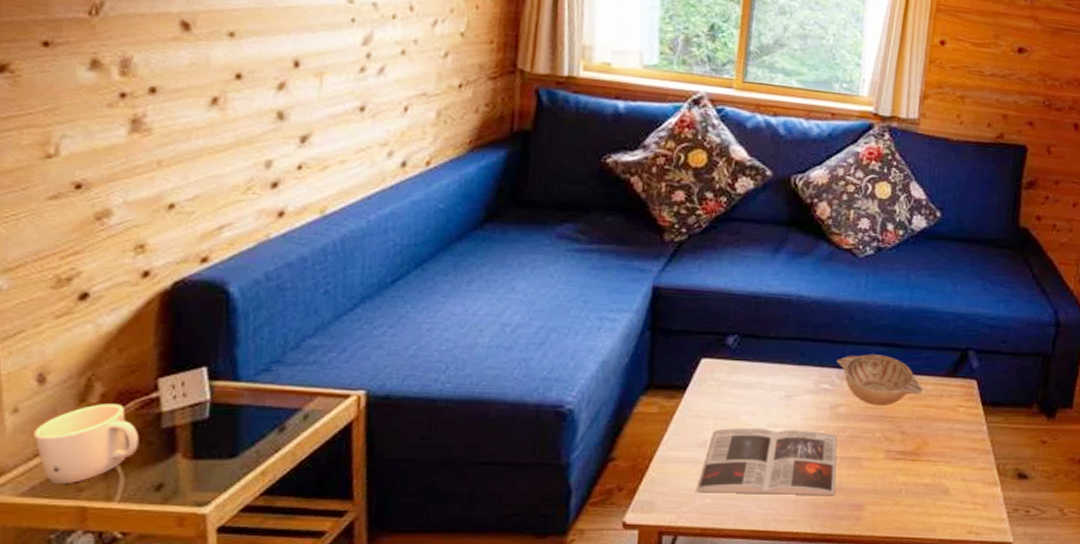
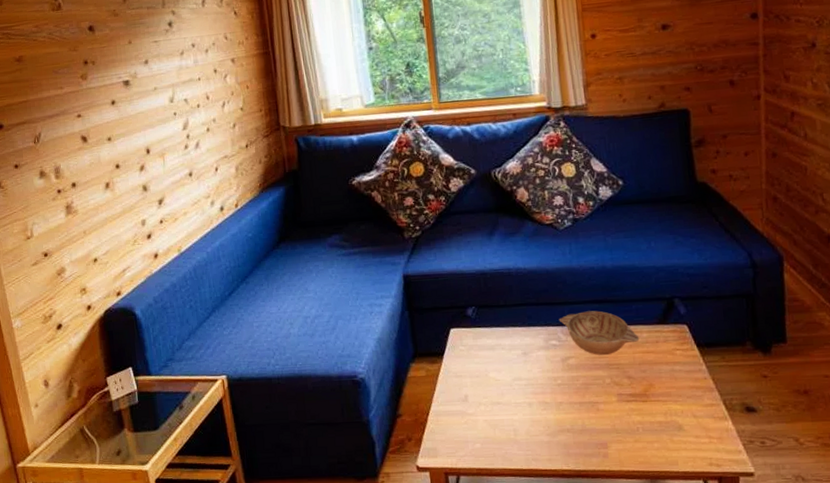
mug: present [34,404,140,485] -> none [48,397,103,454]
magazine: present [696,427,837,496] -> none [467,381,581,439]

